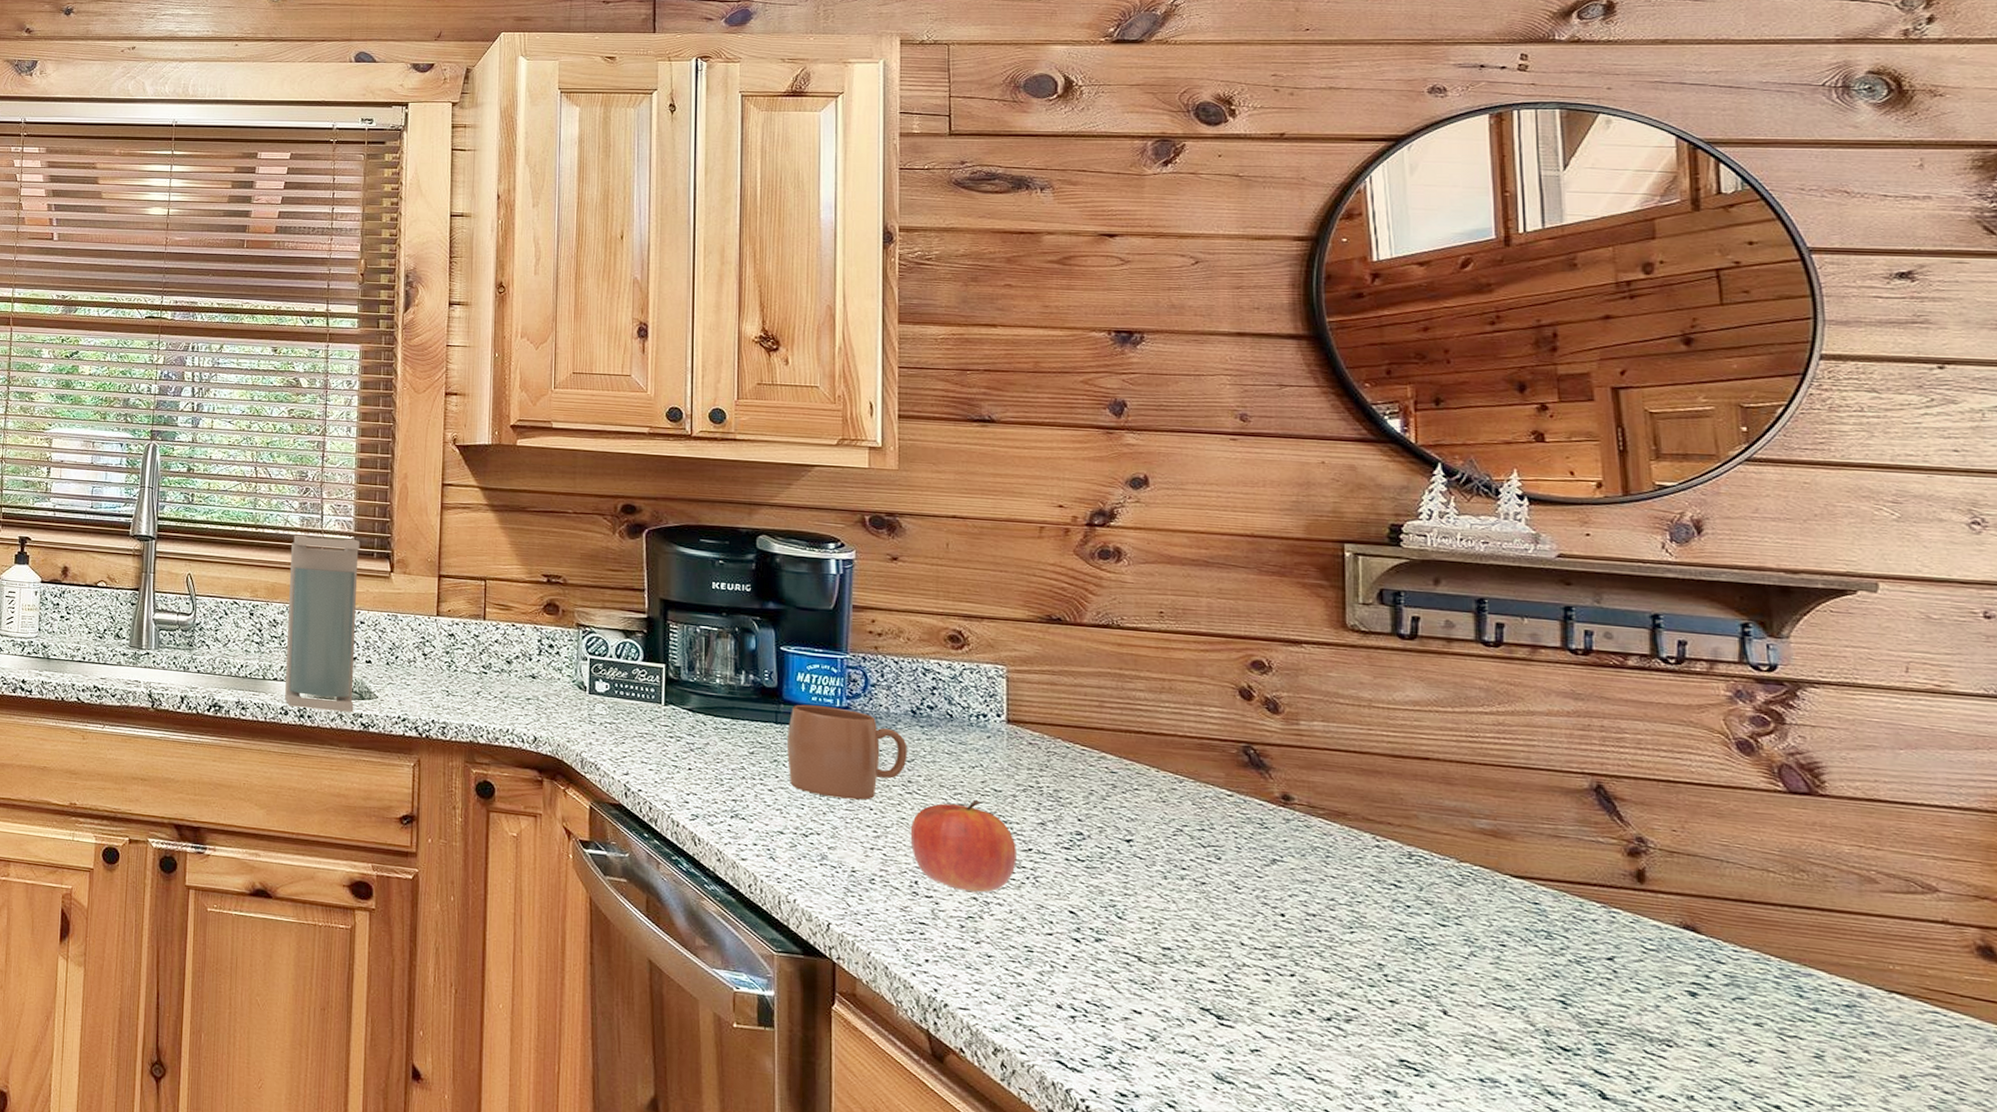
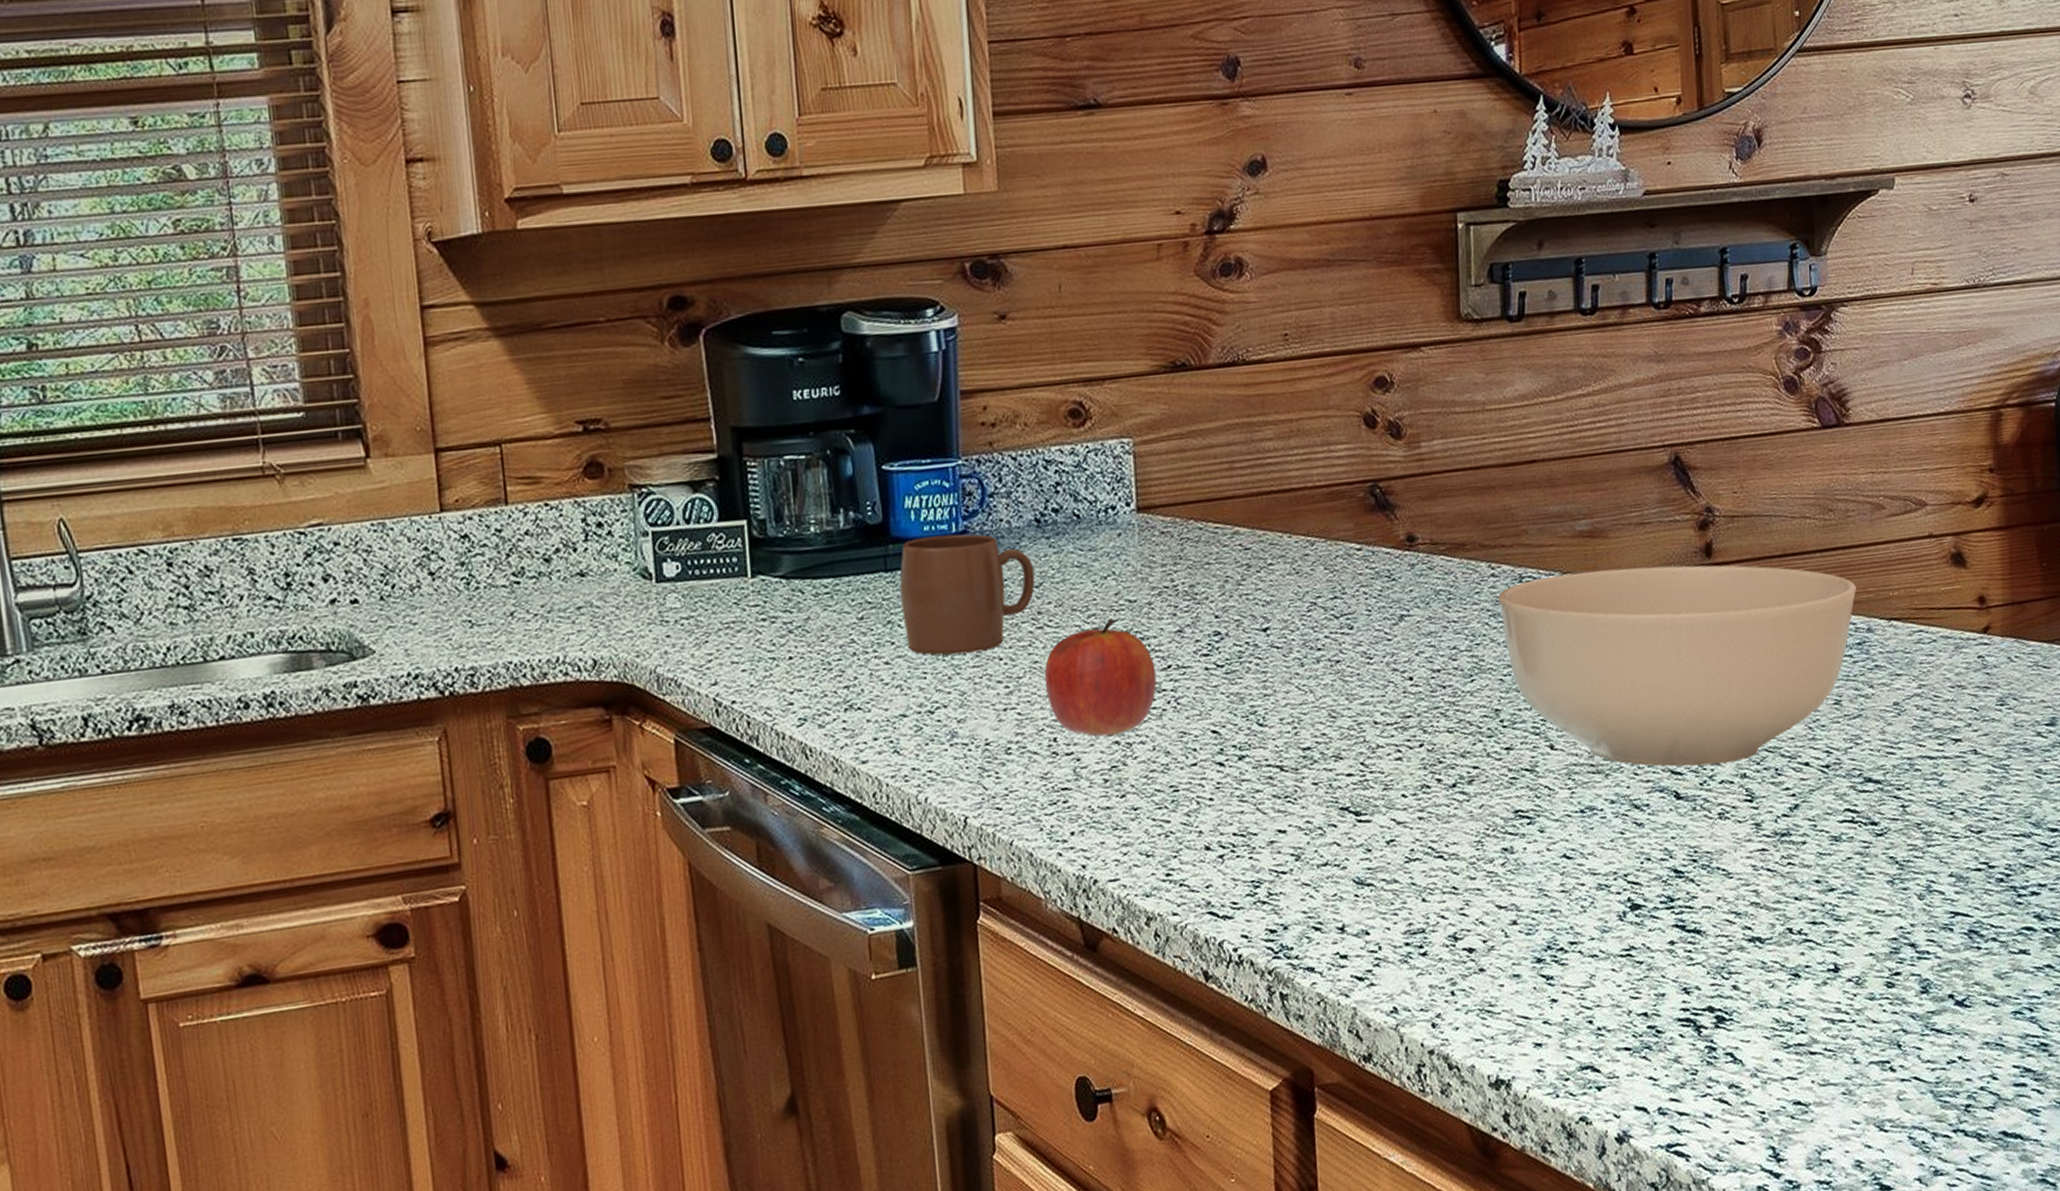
soap dispenser: present [285,534,360,713] -> none [213,416,344,695]
bowl: none [1383,859,1842,1083] -> present [1498,565,1857,767]

